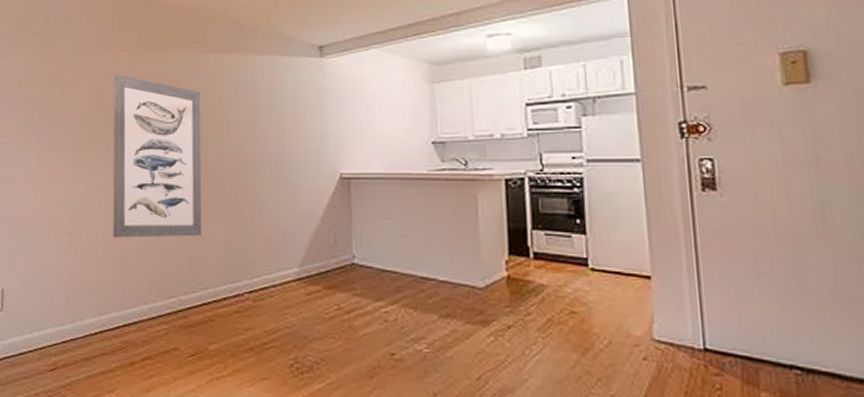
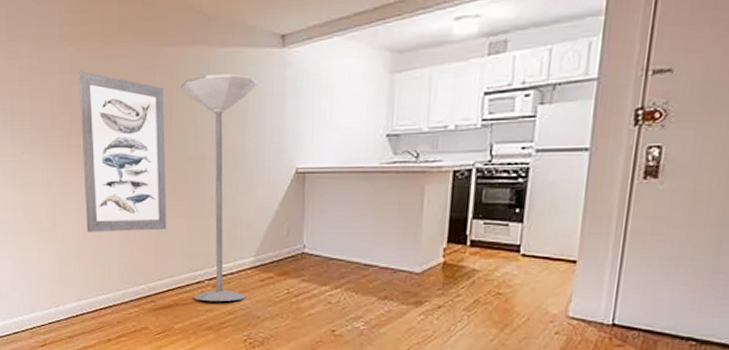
floor lamp: none [217,80,297,318] -> present [180,73,257,301]

